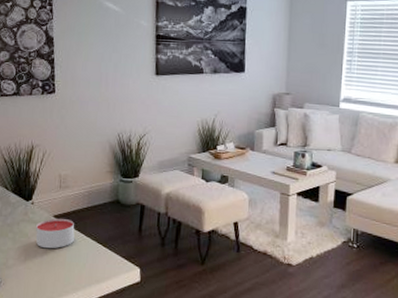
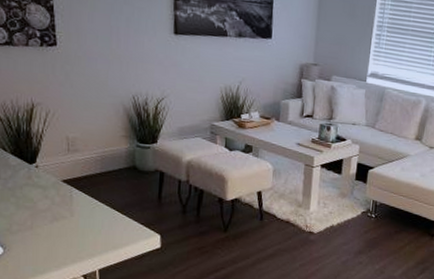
candle: present [35,218,75,249] -> none [43,183,87,215]

